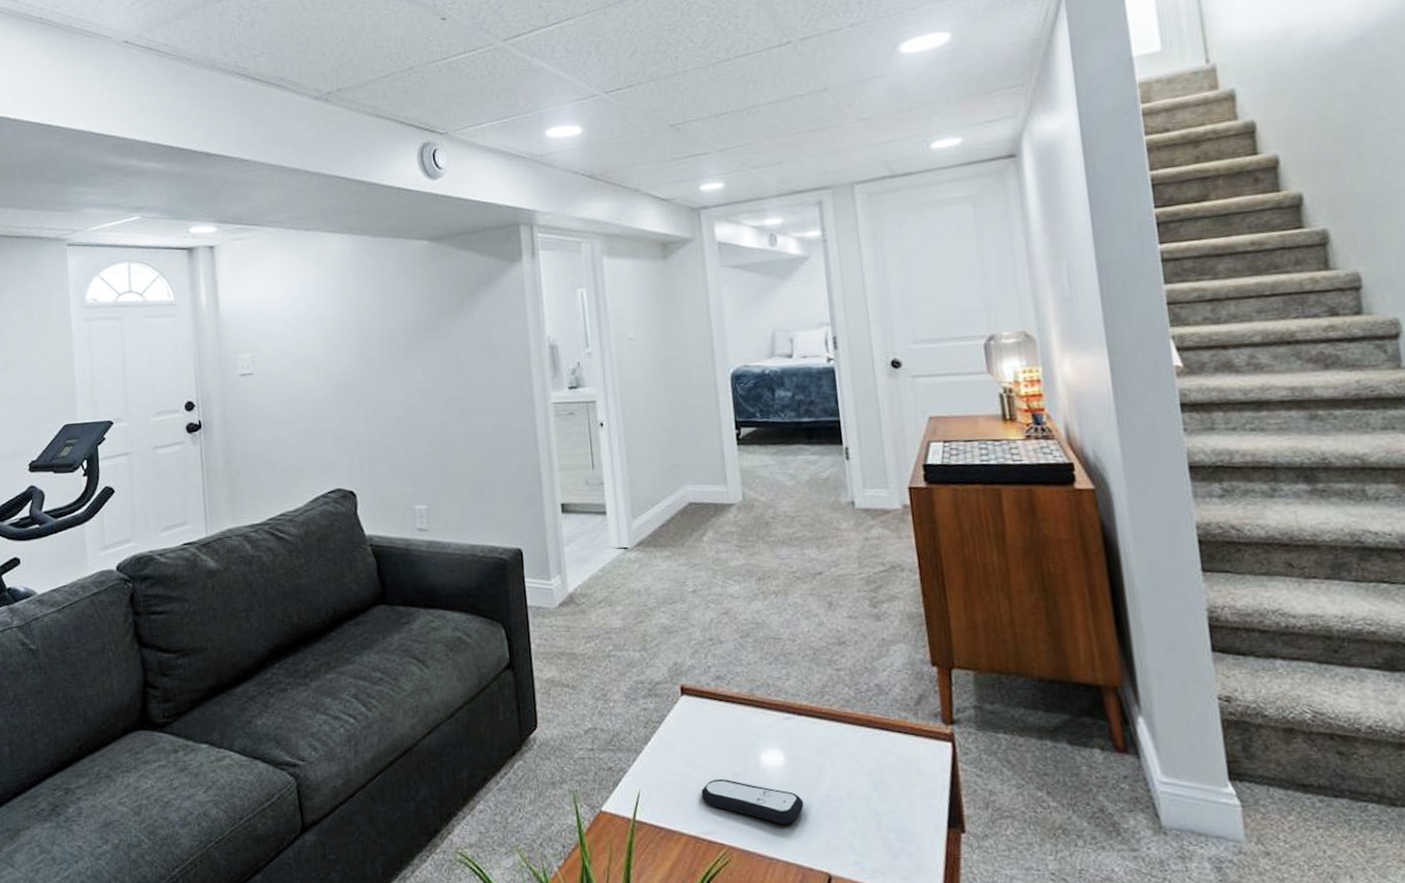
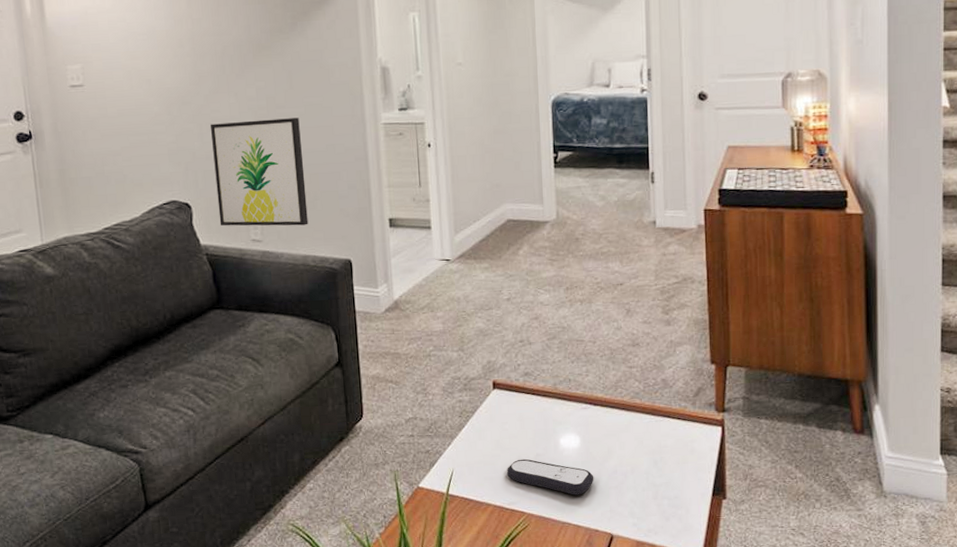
wall art: none [377,399,476,515] -> present [211,118,308,226]

